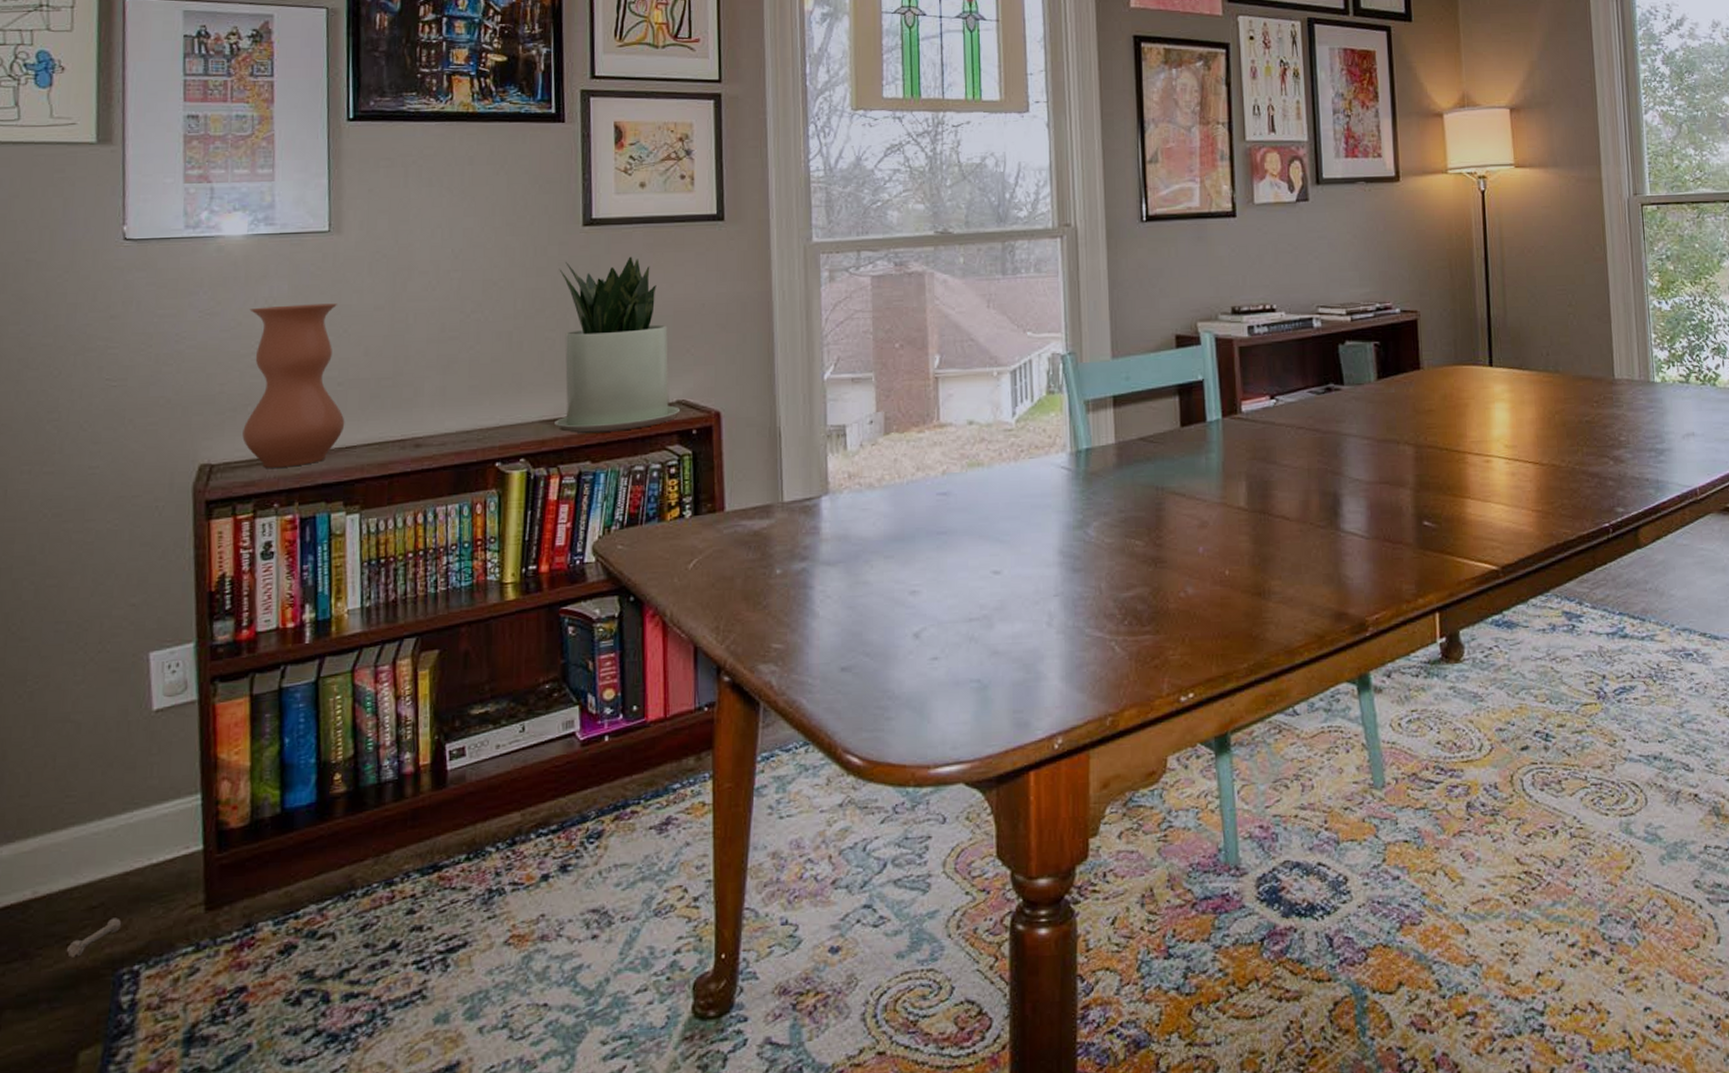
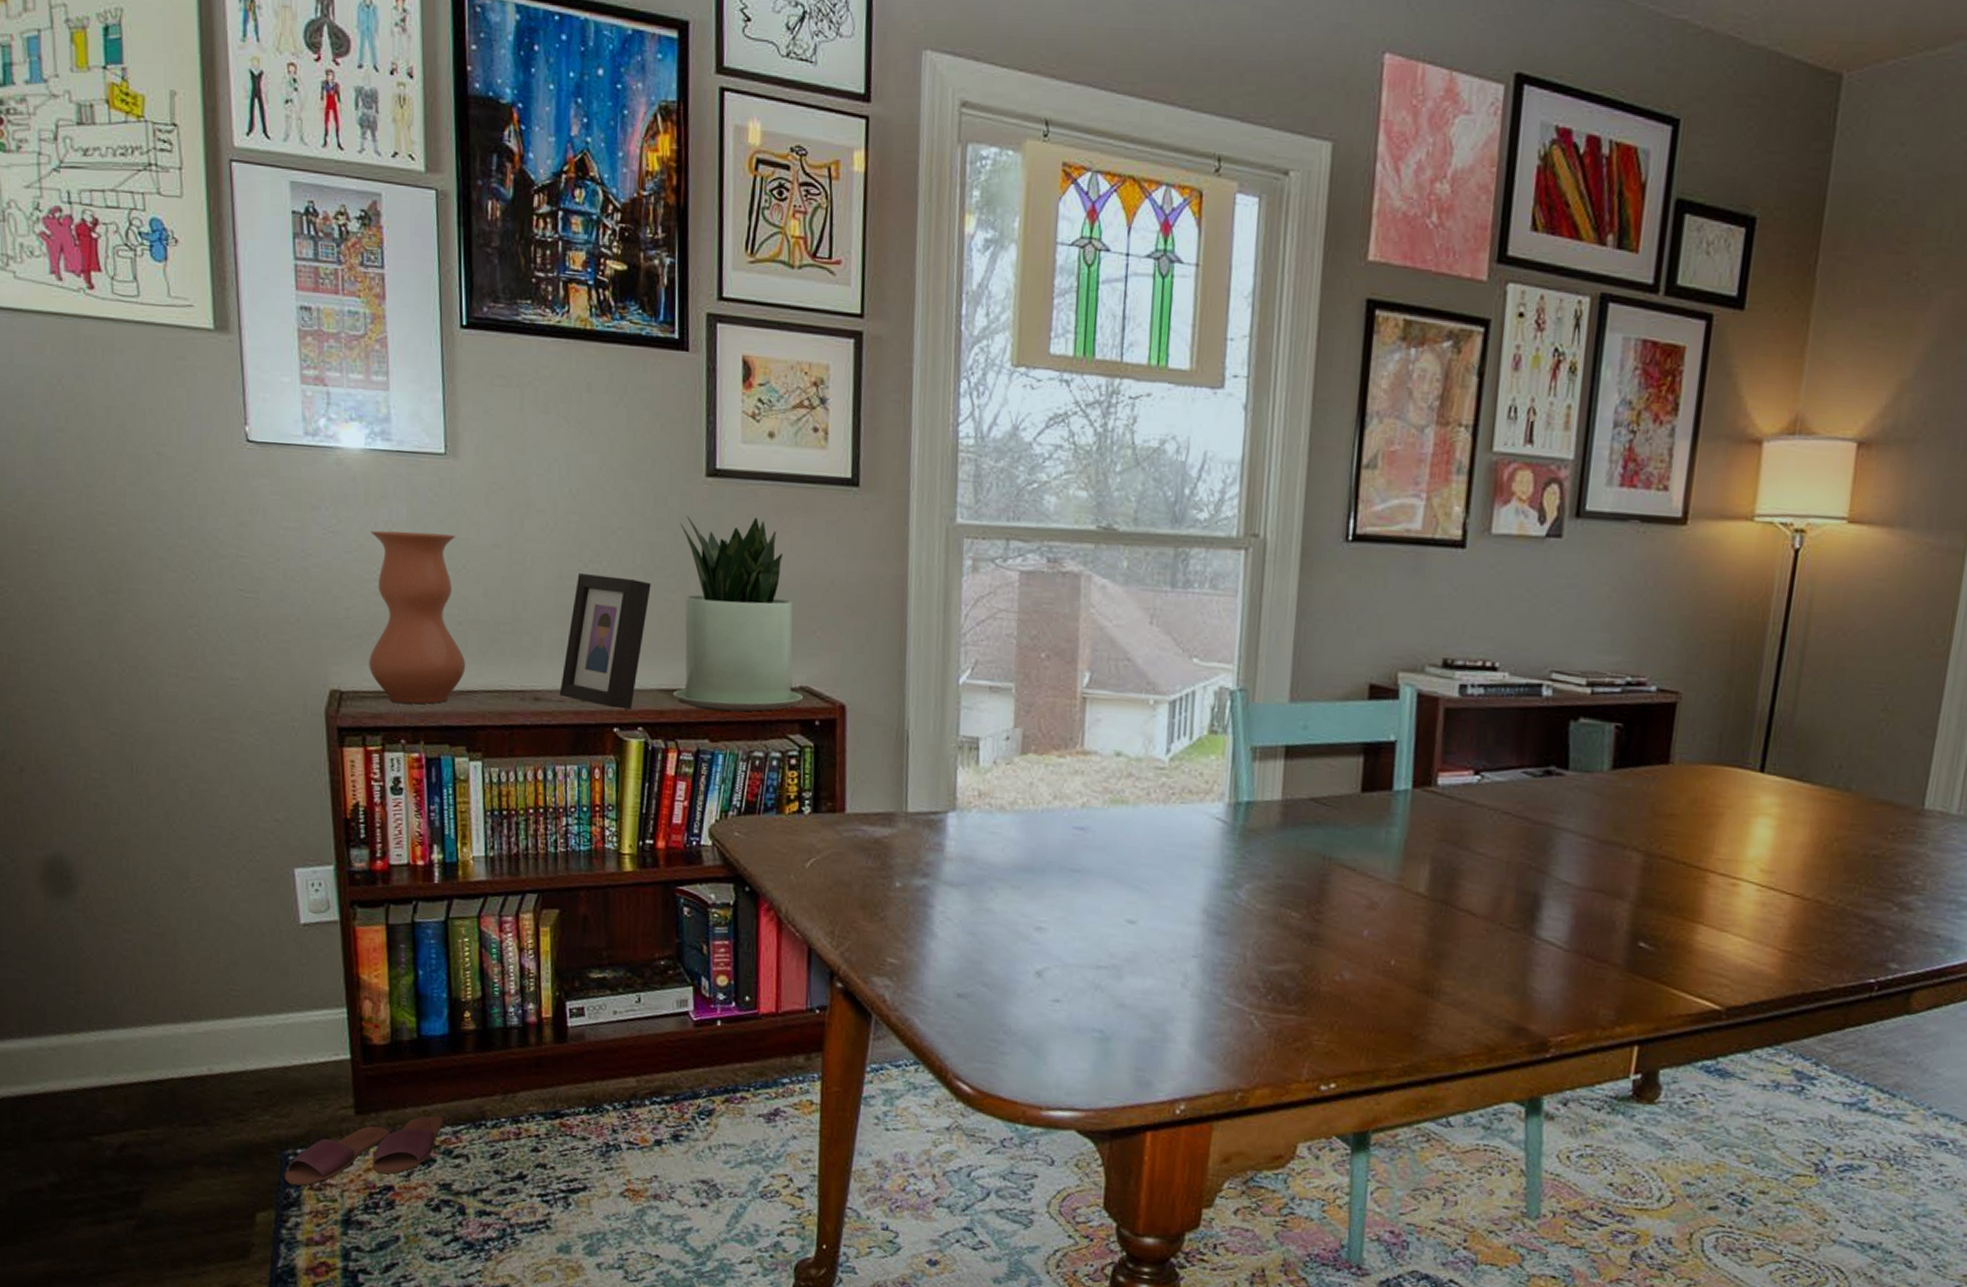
dog toy: present [66,918,122,958] -> none [240,1104,285,1133]
slippers: none [117,895,307,1010] -> present [285,1115,443,1186]
picture frame: none [440,323,532,444] -> present [559,574,651,710]

